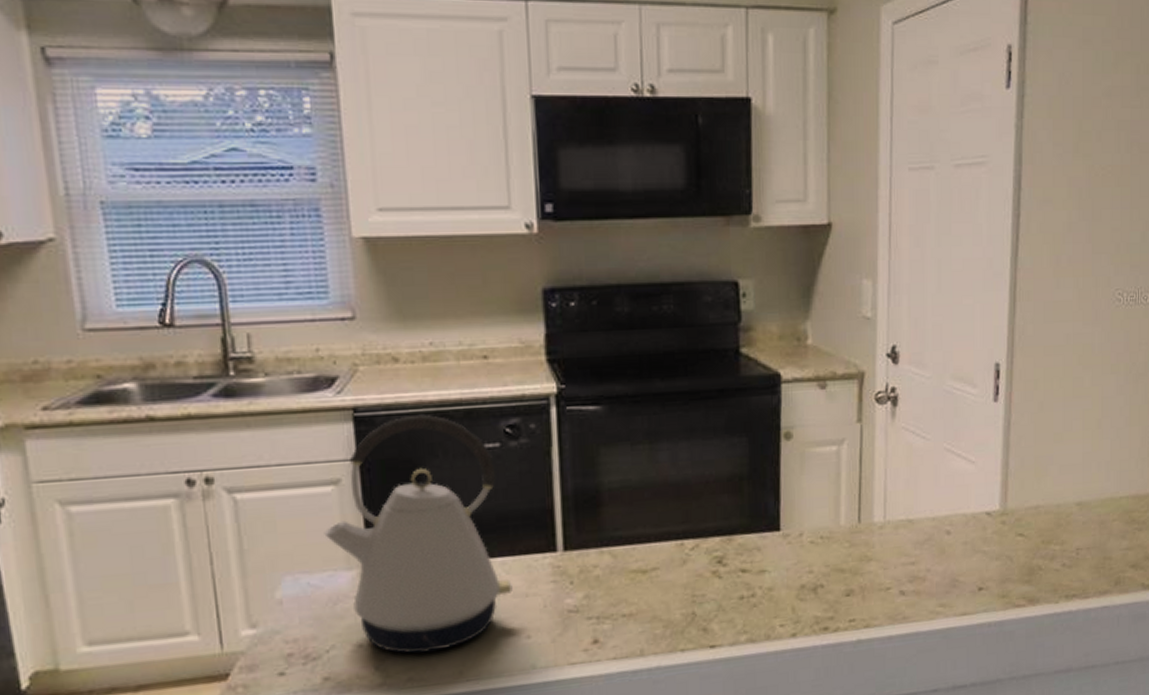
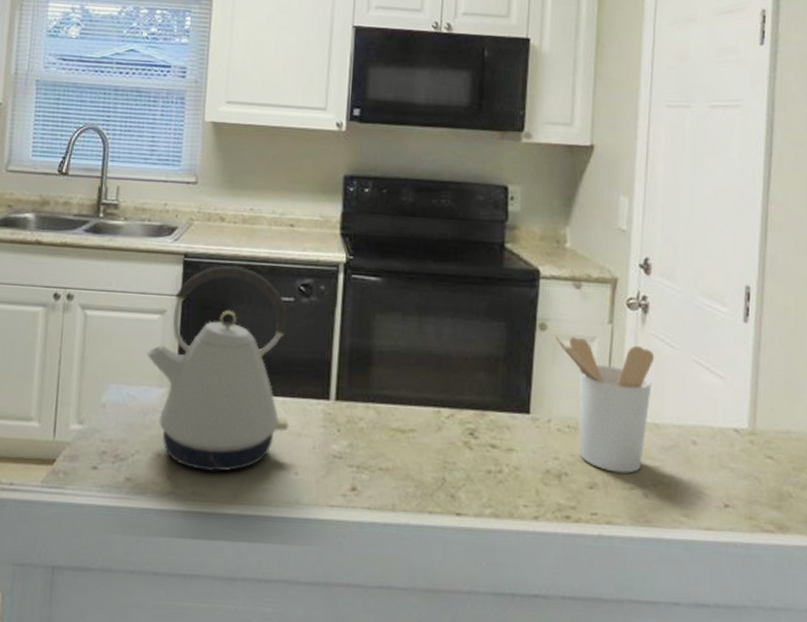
utensil holder: none [801,441,906,576] -> present [554,336,655,473]

